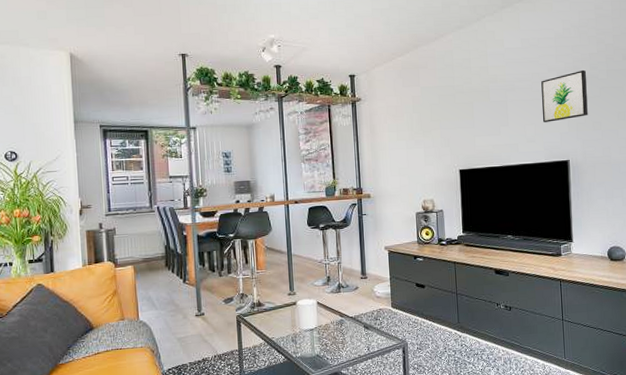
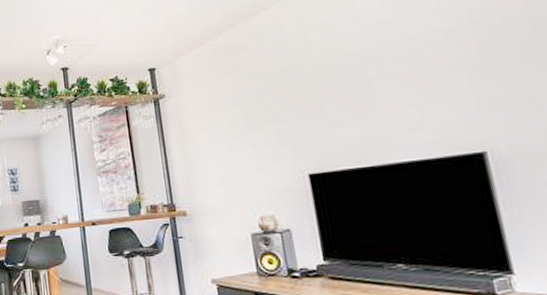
wall art: present [541,69,588,122] -> none [420,23,508,102]

